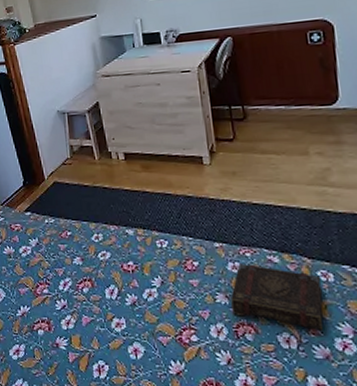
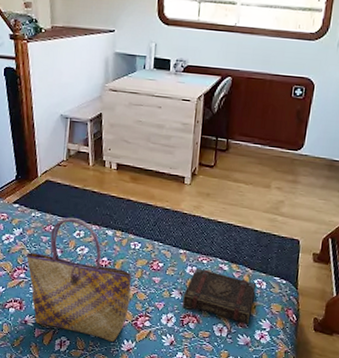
tote bag: none [45,219,169,364] -> present [25,217,132,342]

